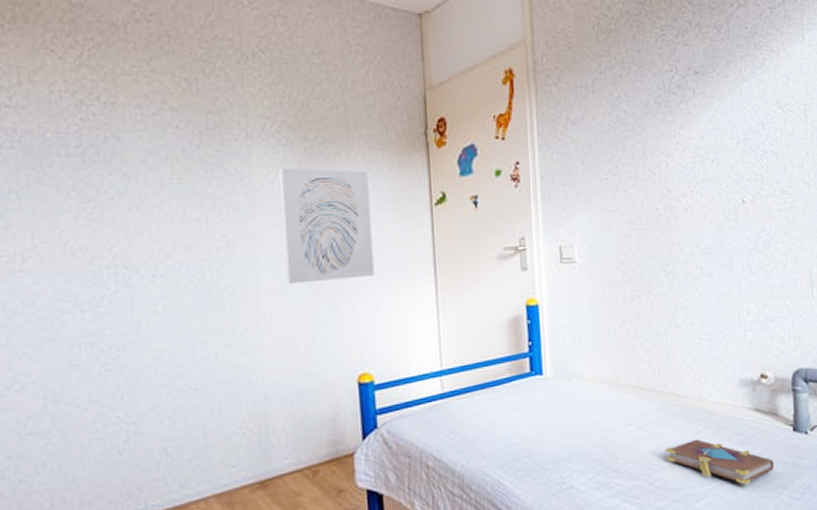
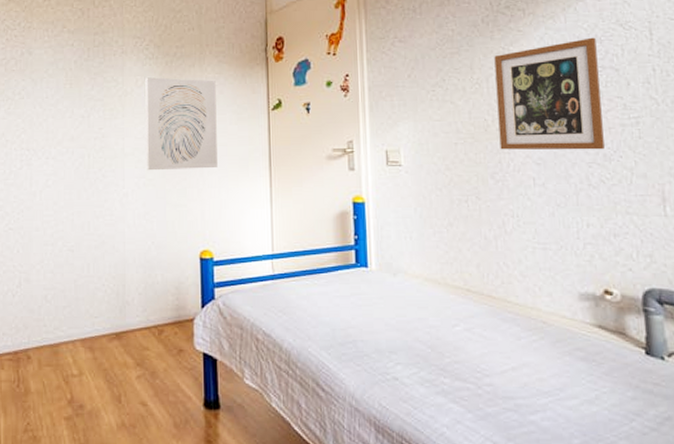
book: present [664,438,775,485] -> none [493,348,624,405]
picture frame: none [666,120,764,240] -> present [494,37,605,150]

